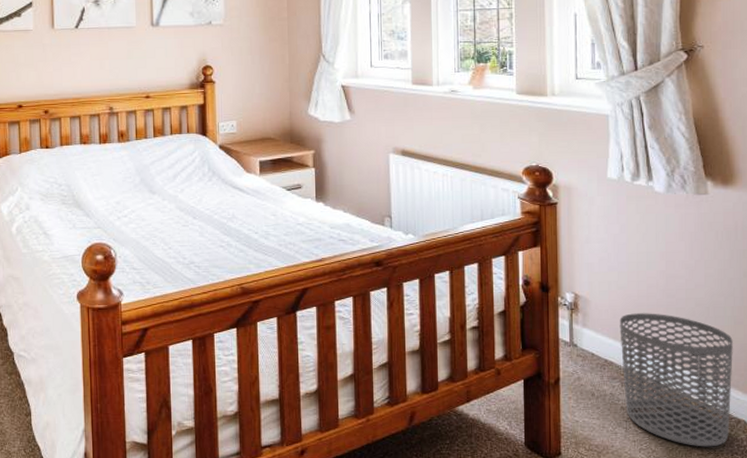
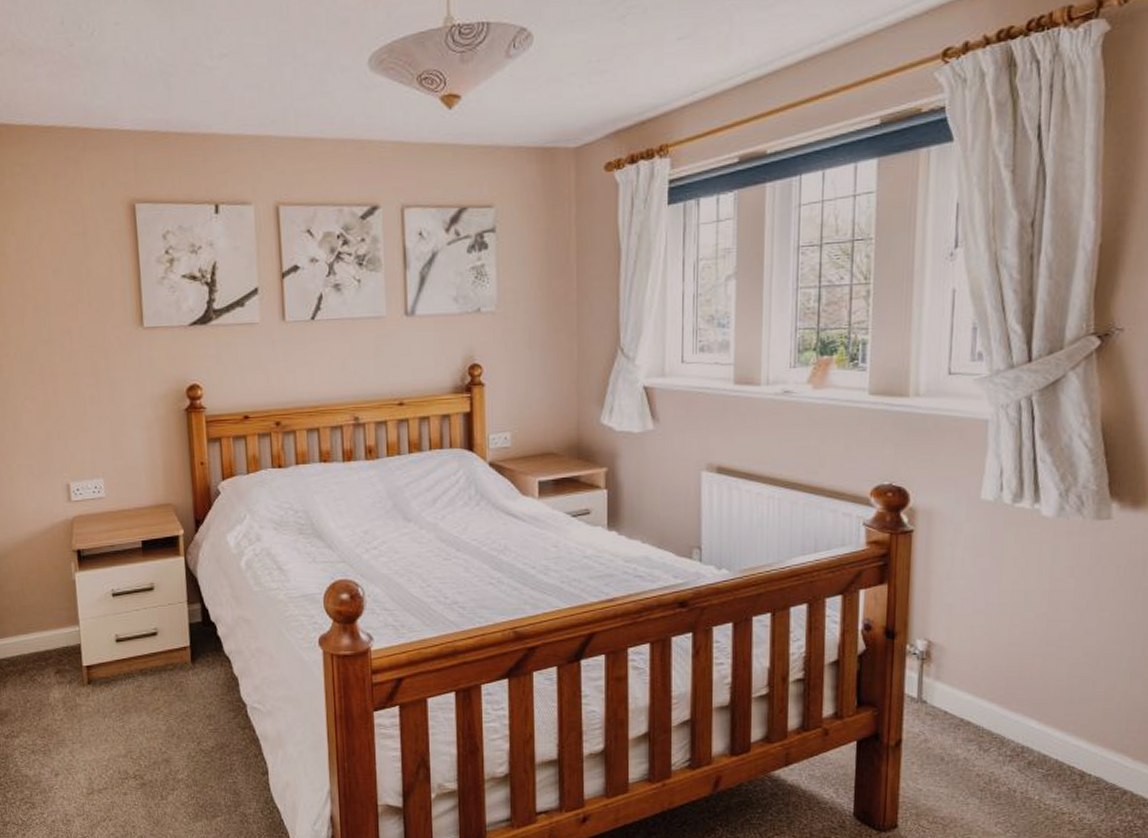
waste bin: present [619,313,733,447] -> none [982,664,1127,822]

